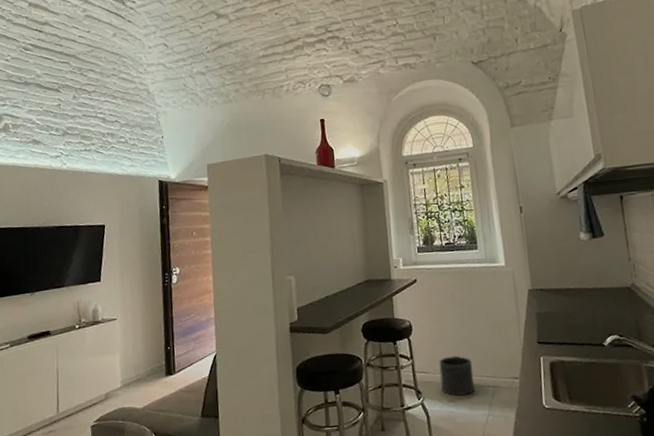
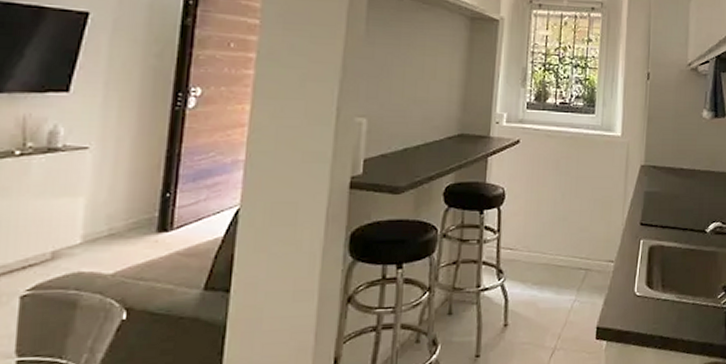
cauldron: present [439,355,475,396] -> none [527,232,567,278]

